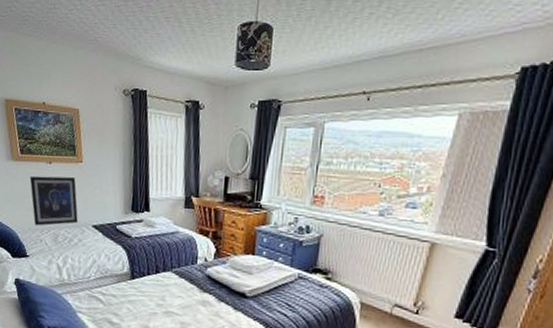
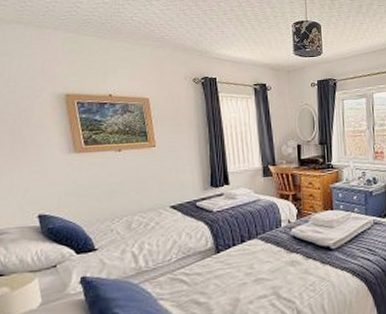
wall art: present [29,175,78,226] -> none [96,162,154,216]

